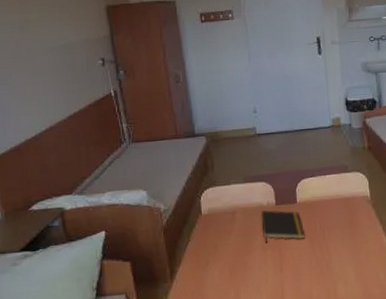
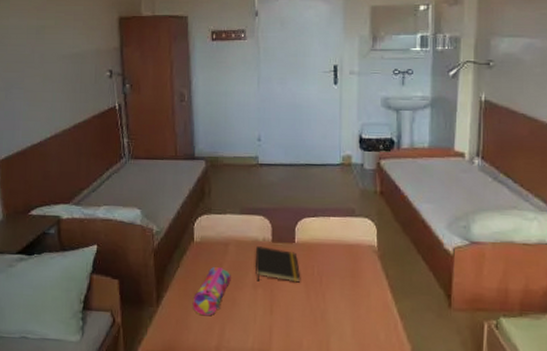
pencil case: none [205,235,241,284] -> present [192,266,231,316]

